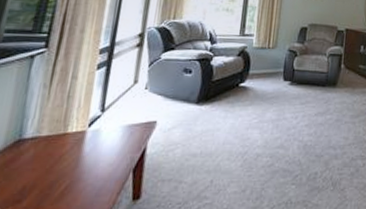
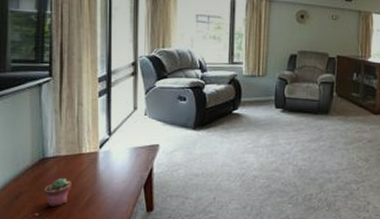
potted succulent: none [12,163,48,198] -> present [45,178,71,206]

